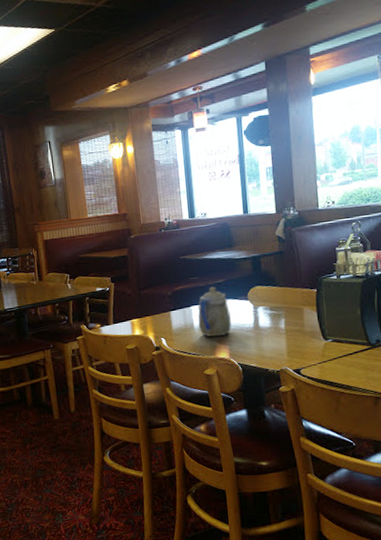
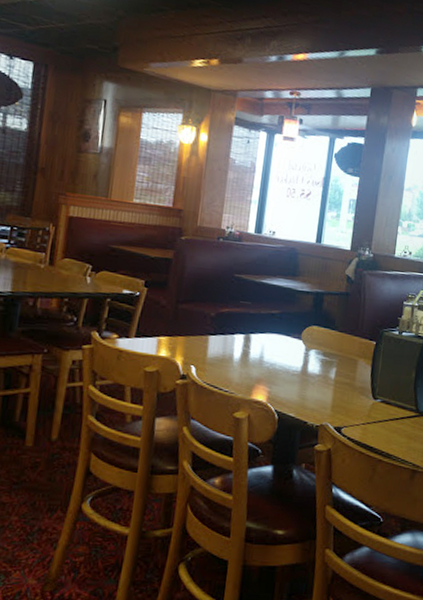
teapot: present [198,286,231,337] -> none [239,316,279,376]

